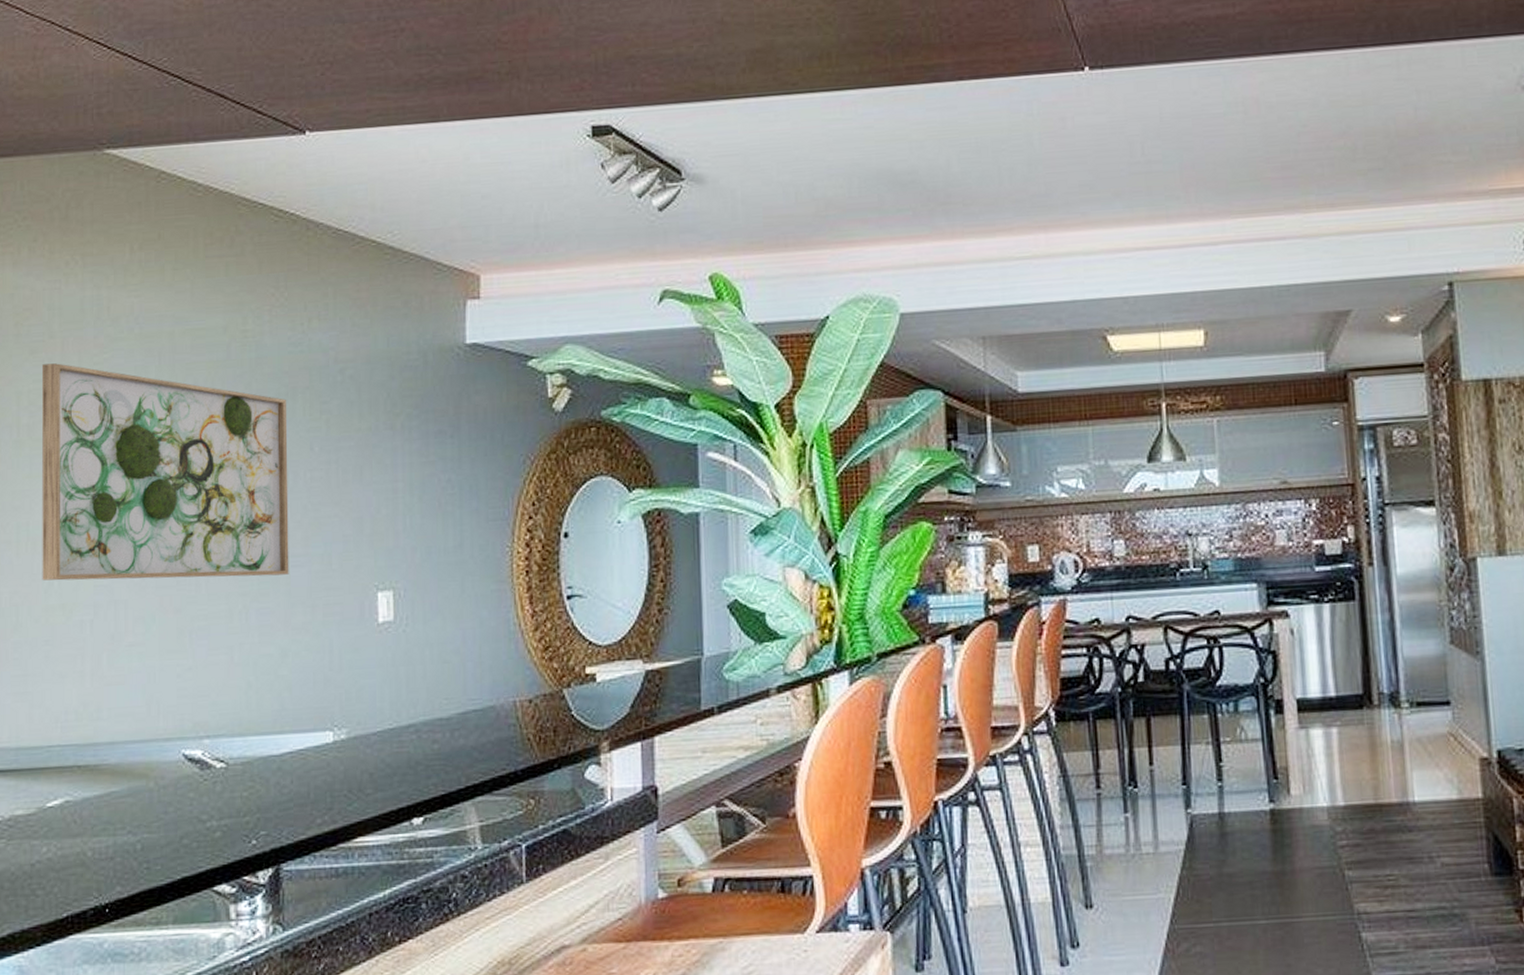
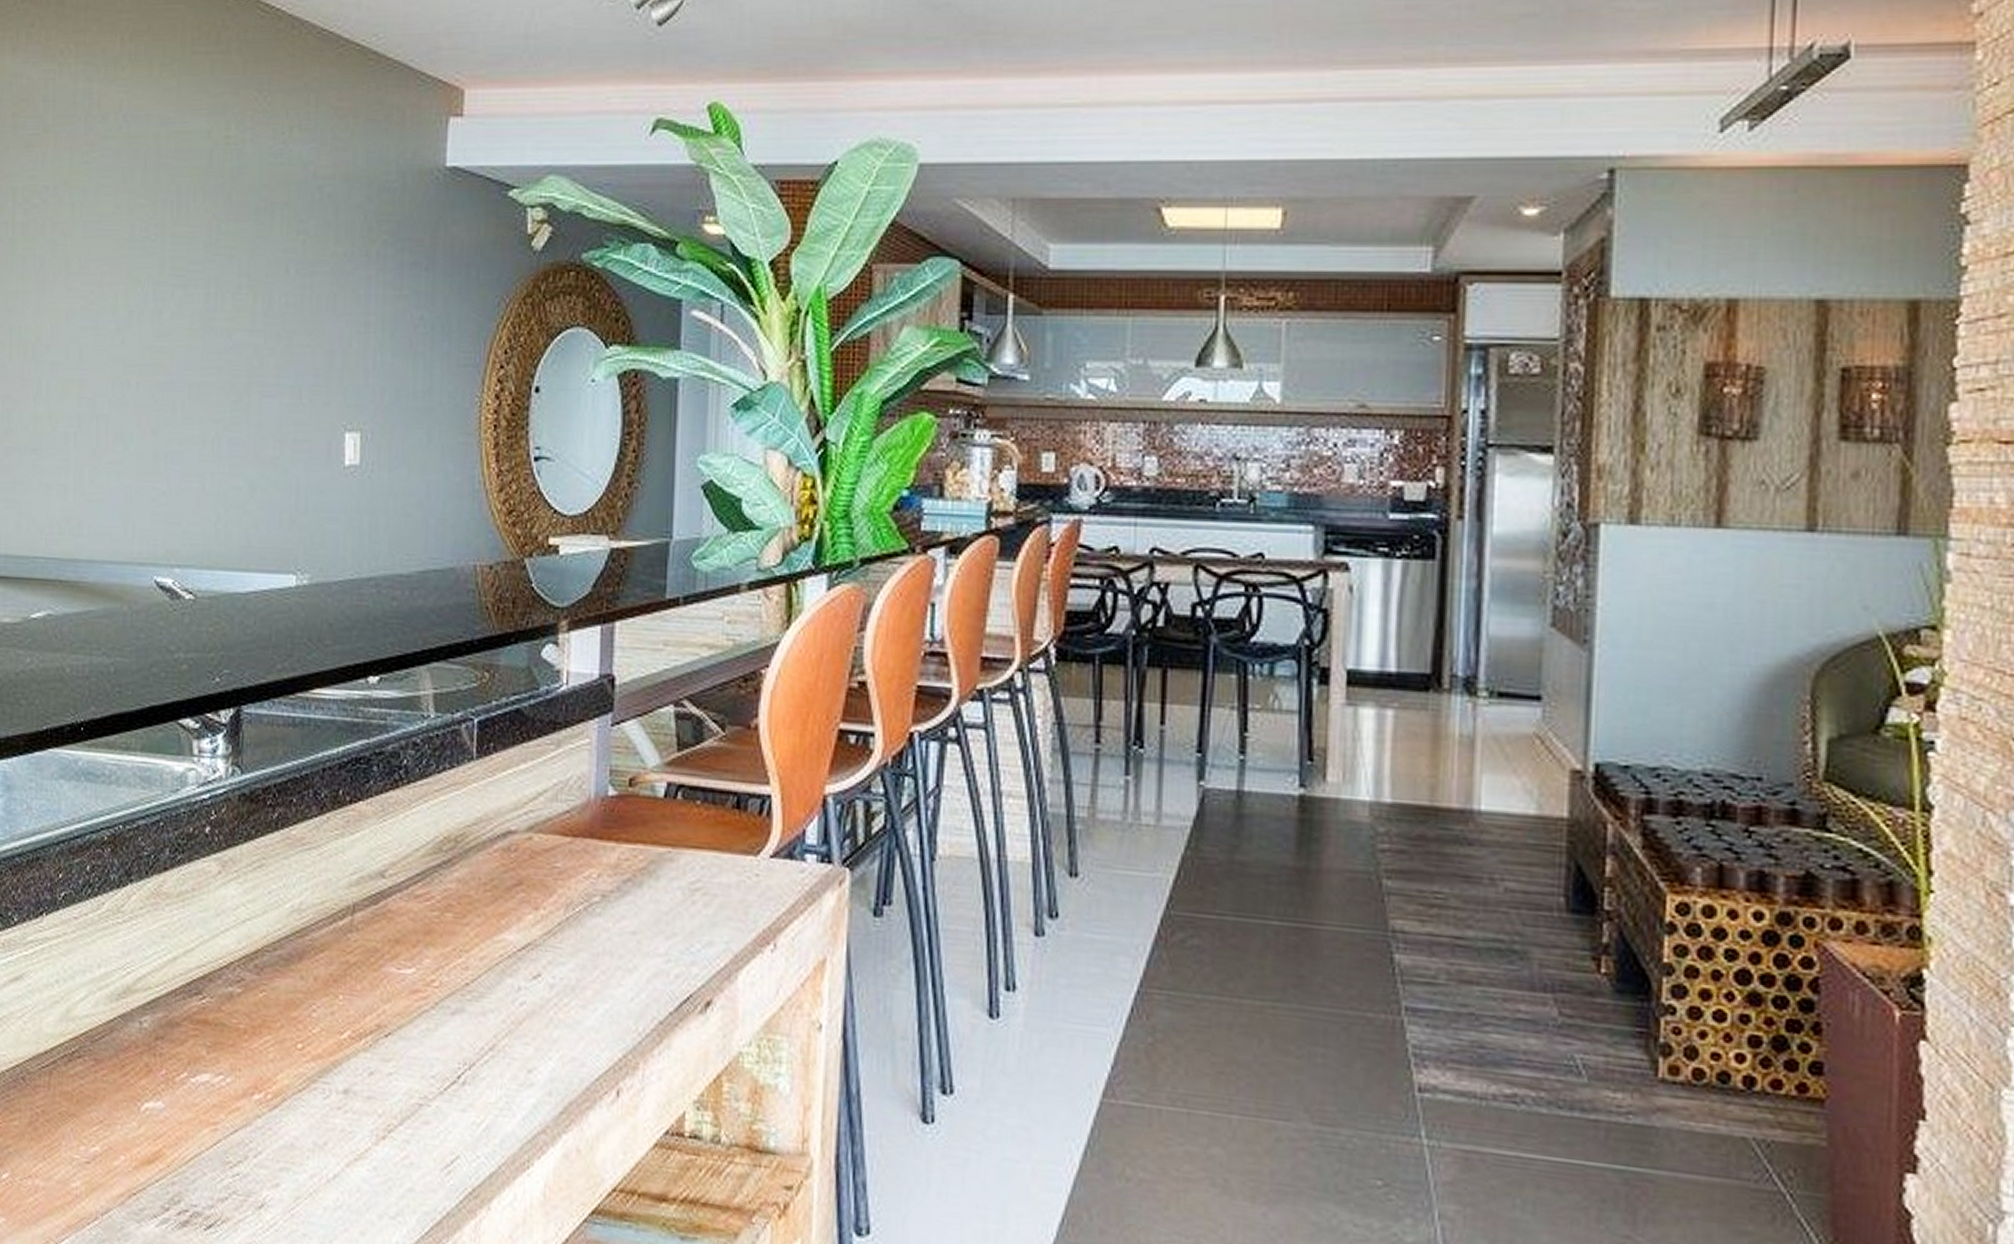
wall art: present [41,363,289,581] -> none [31,159,265,405]

